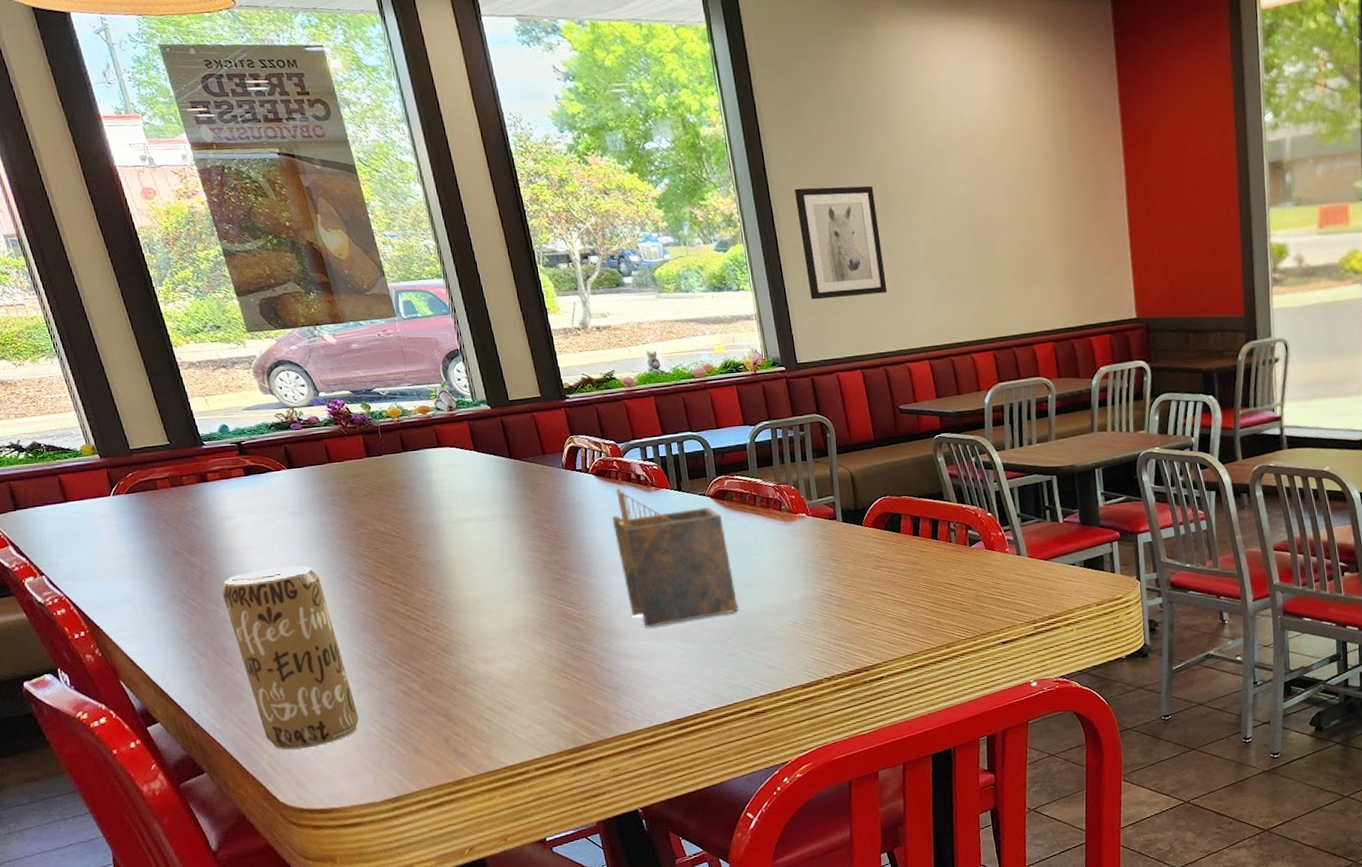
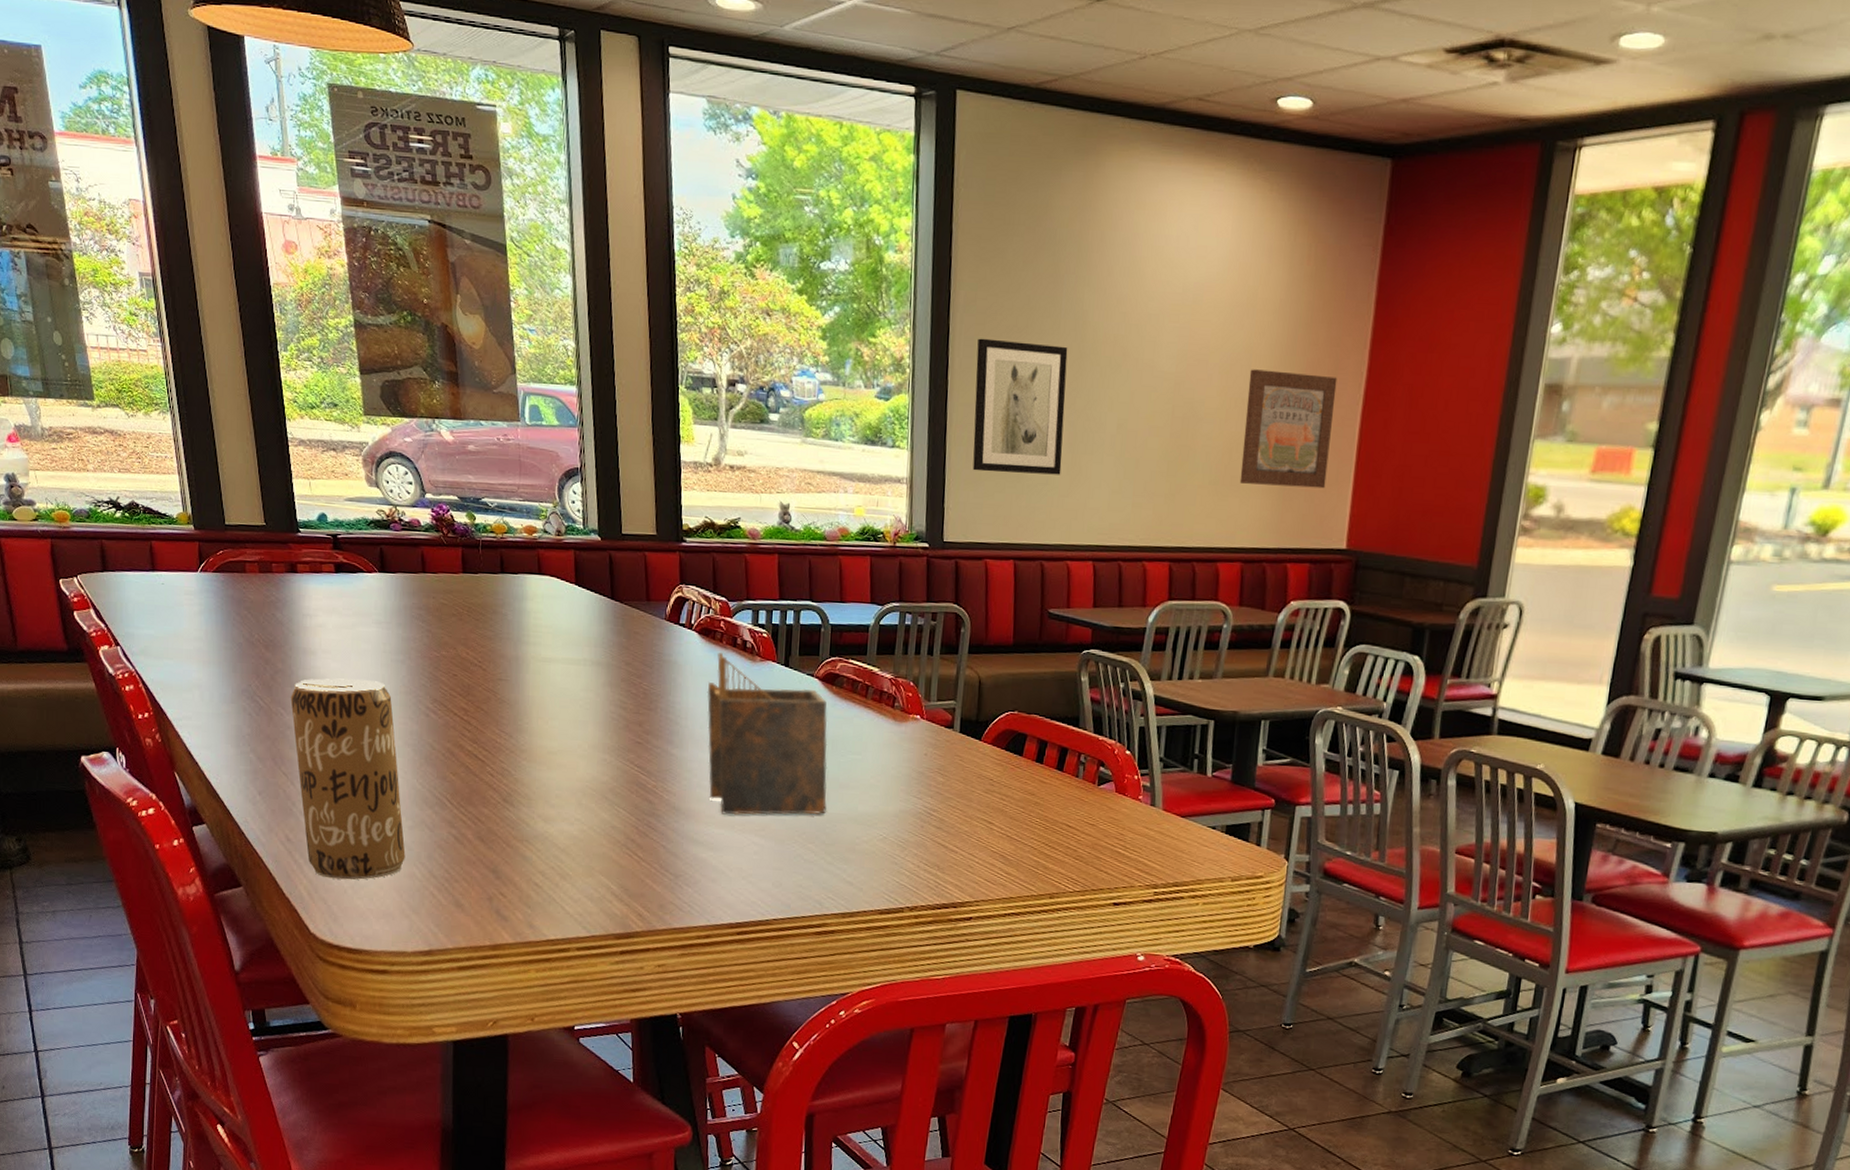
wall art: none [1029,180,1110,277] -> present [1239,369,1337,489]

